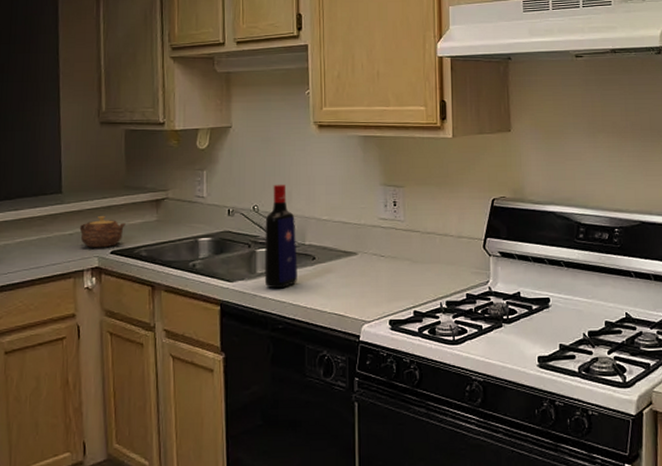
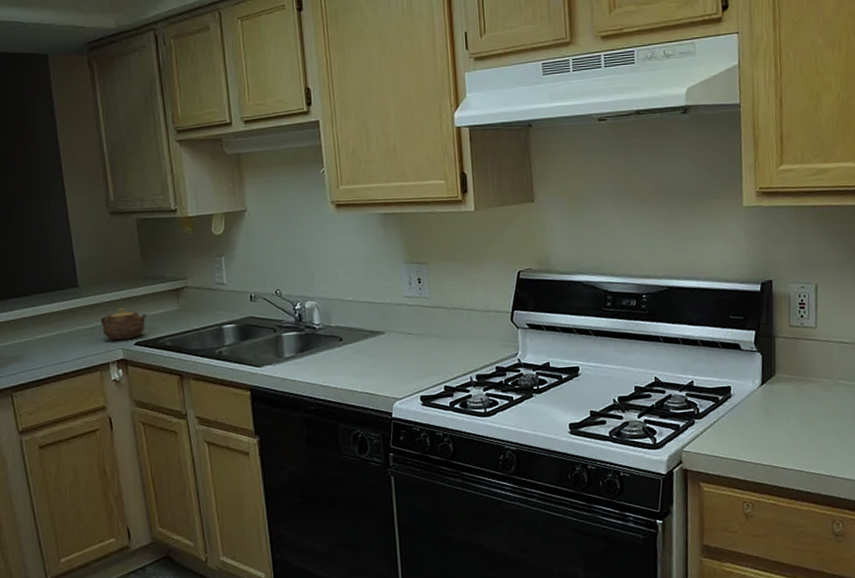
liquor bottle: present [264,184,297,289] -> none [288,266,326,372]

